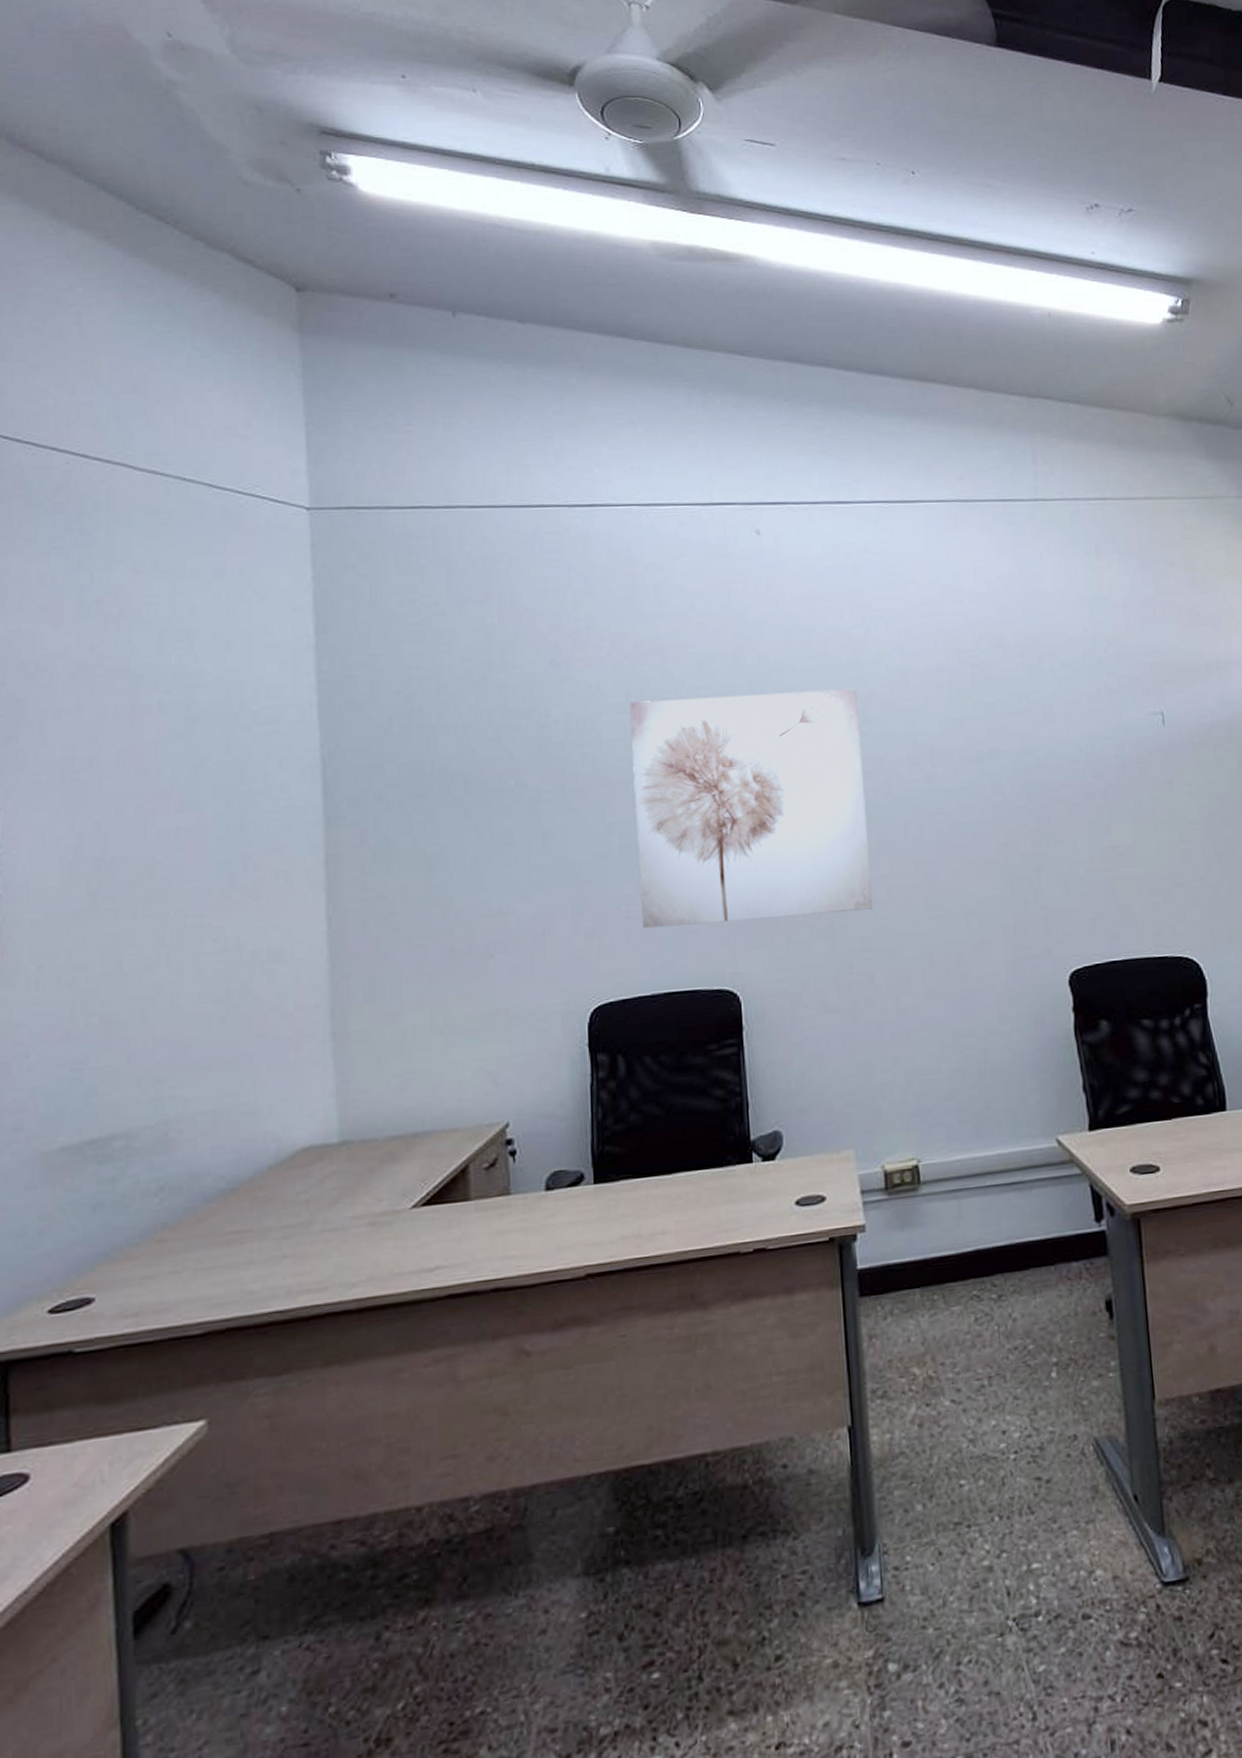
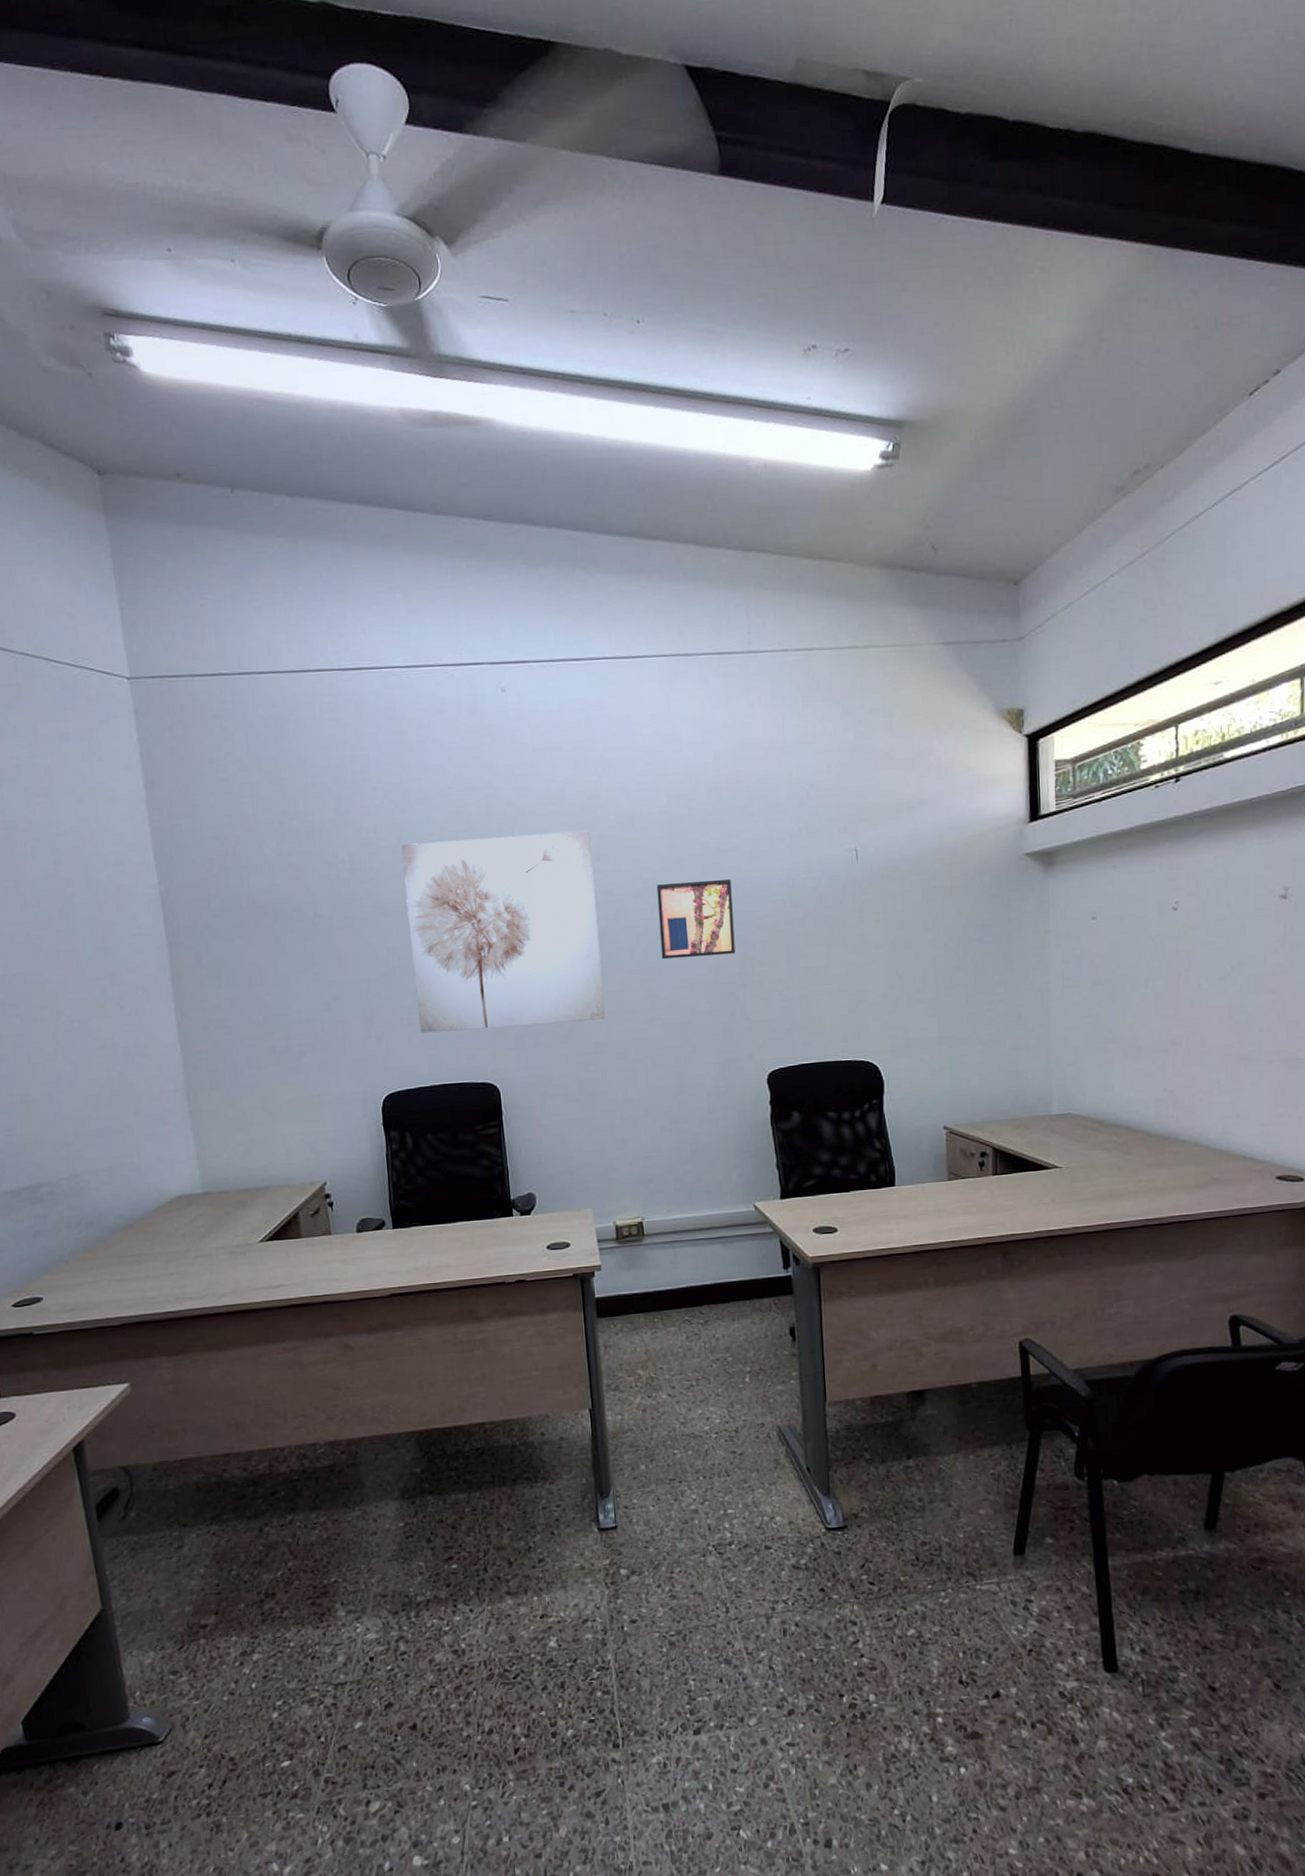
wall art: none [934,744,1028,838] -> present [656,878,736,960]

